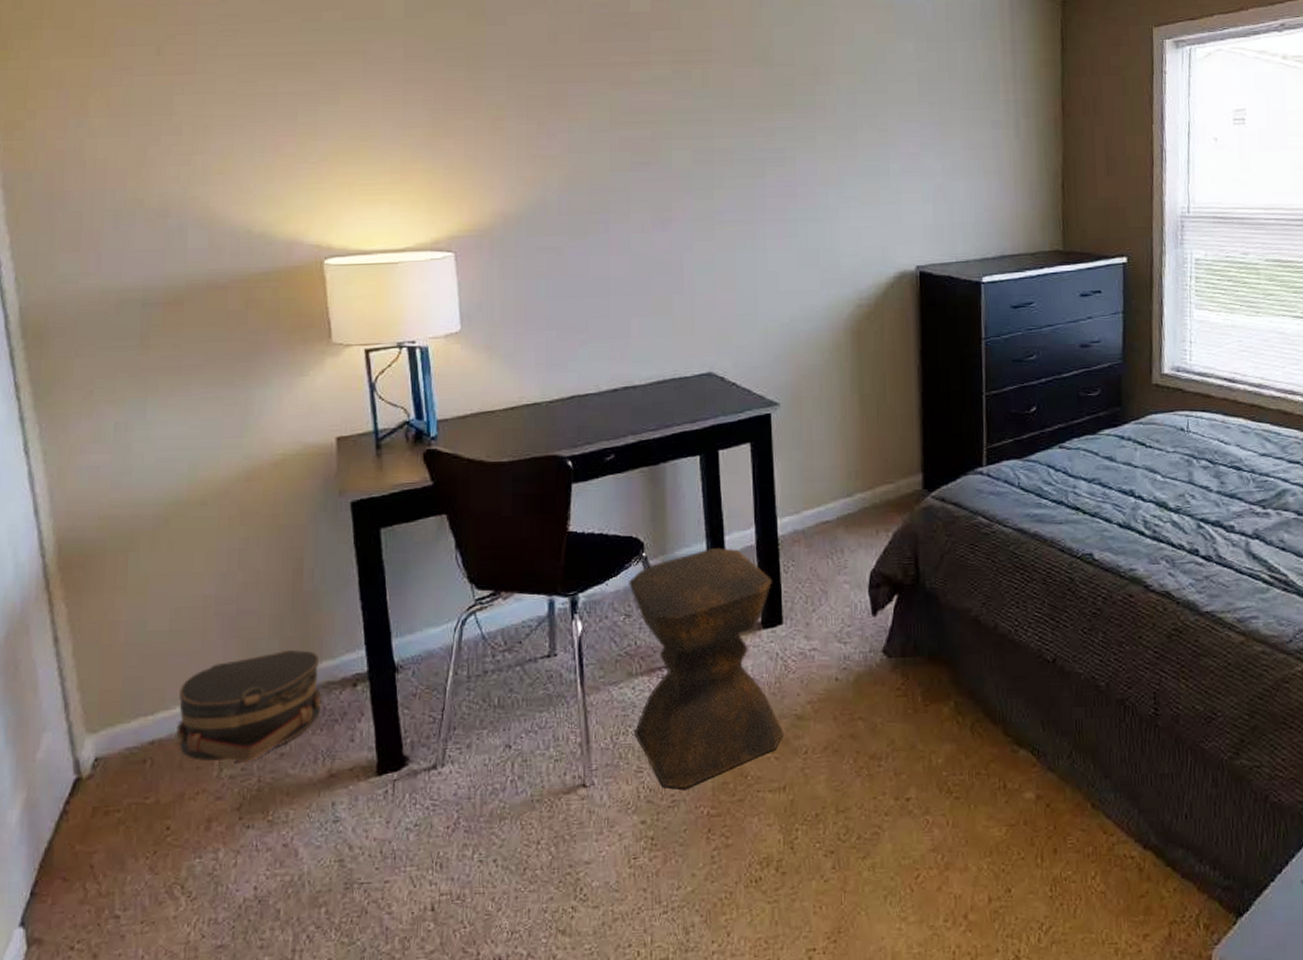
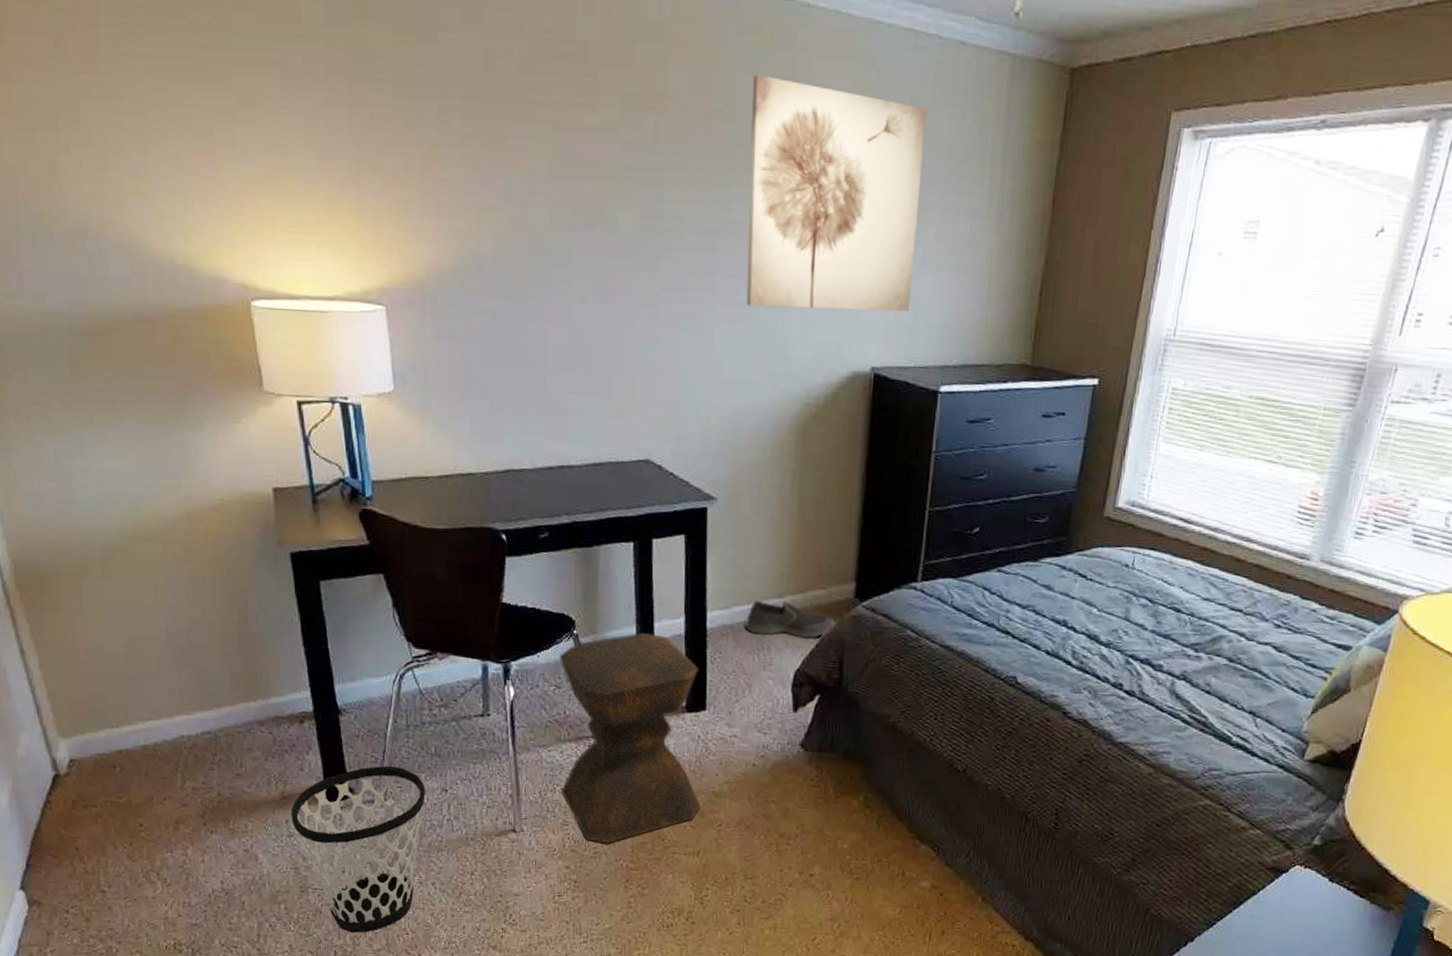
hat box: present [176,649,322,764] -> none [141,683,272,779]
wastebasket: none [338,724,487,934] -> present [291,765,426,933]
wall art: none [787,26,946,222] -> present [746,74,927,312]
shoe: none [816,500,905,537] -> present [745,601,834,638]

